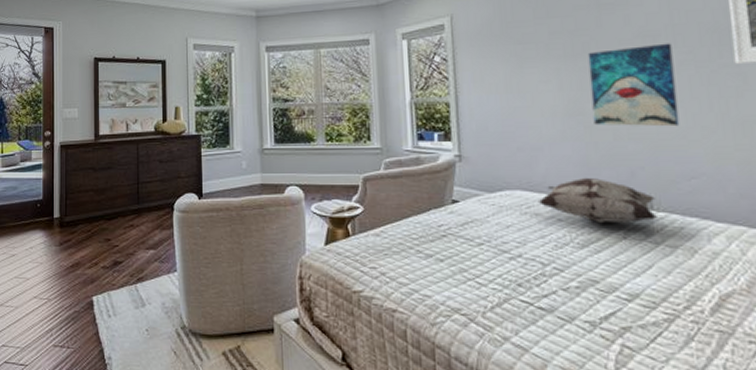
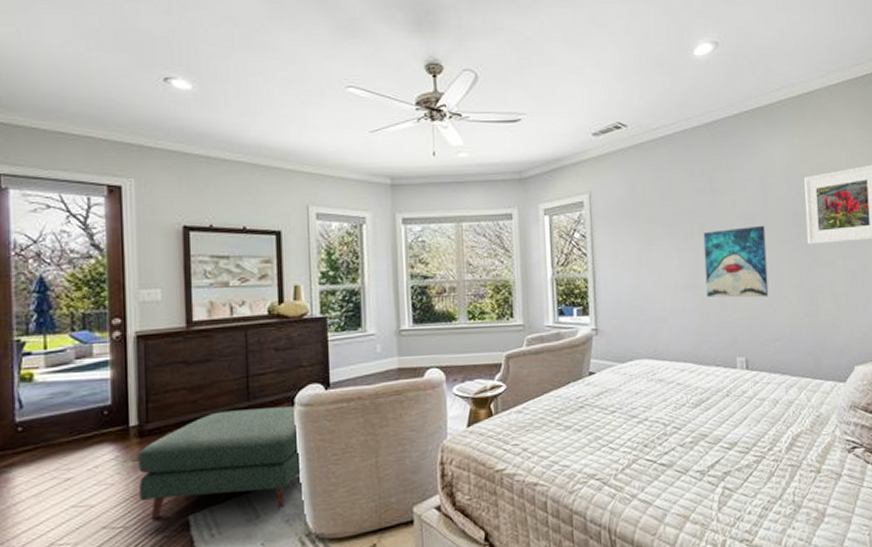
ottoman: none [59,211,179,301] -> present [139,406,303,519]
decorative pillow: present [538,177,657,224] -> none [661,344,751,385]

